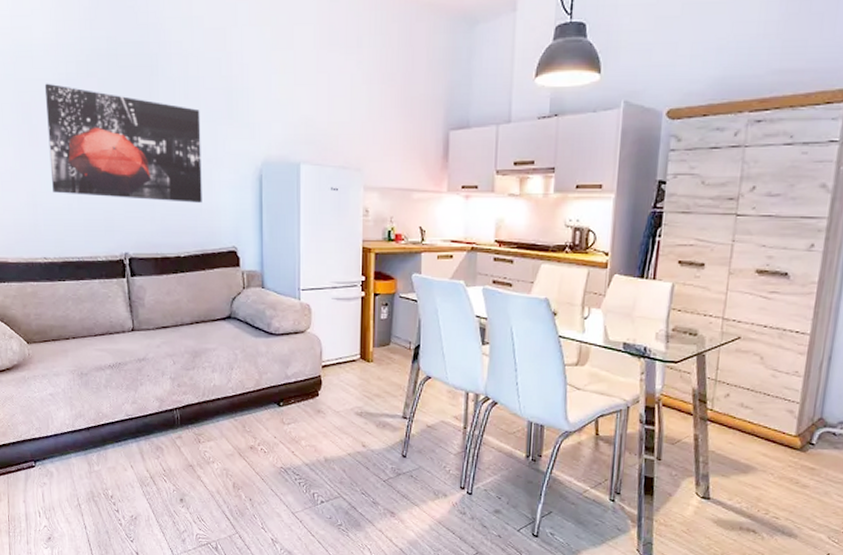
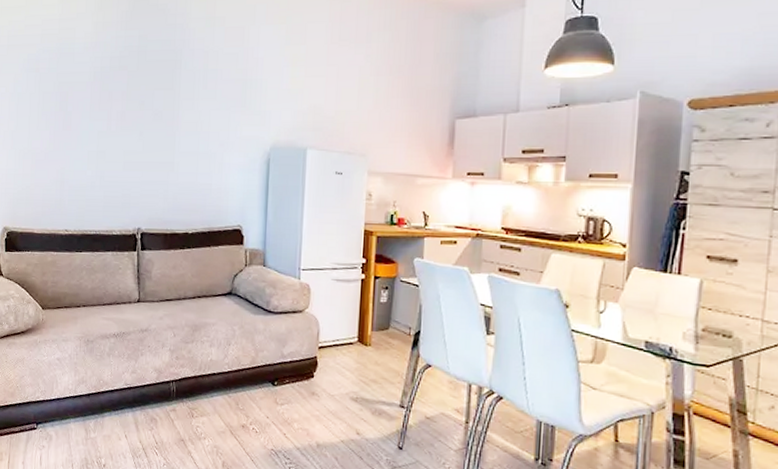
wall art: present [44,83,202,203] -> none [79,75,216,183]

